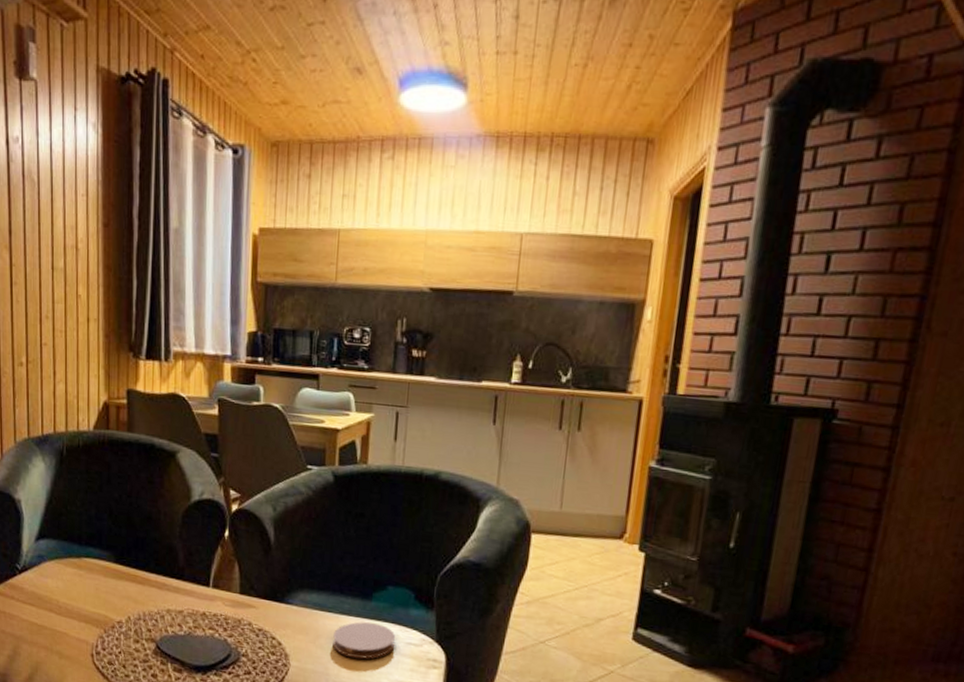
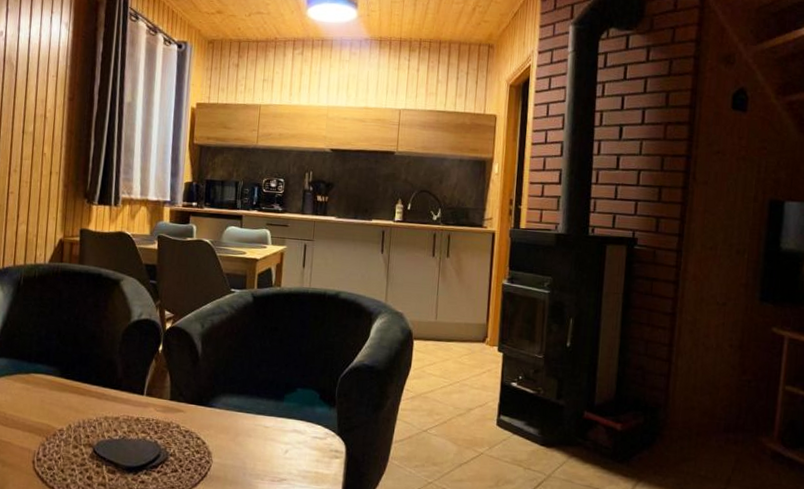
coaster: present [333,621,396,659] -> none [250,420,304,453]

